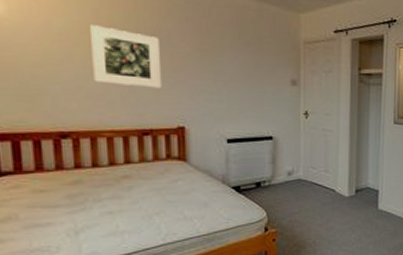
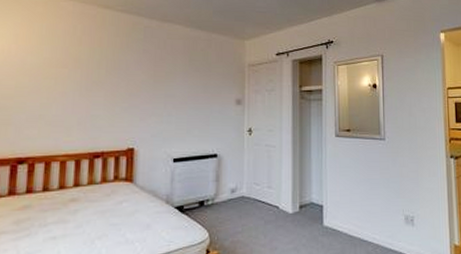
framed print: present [90,25,163,89] -> none [55,60,118,113]

